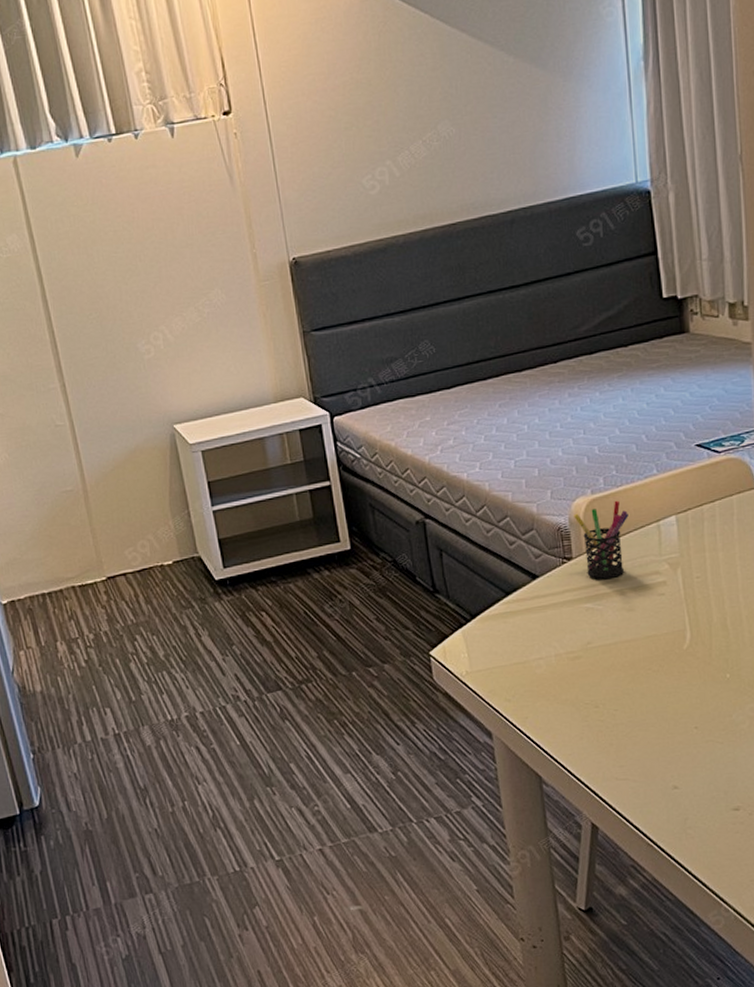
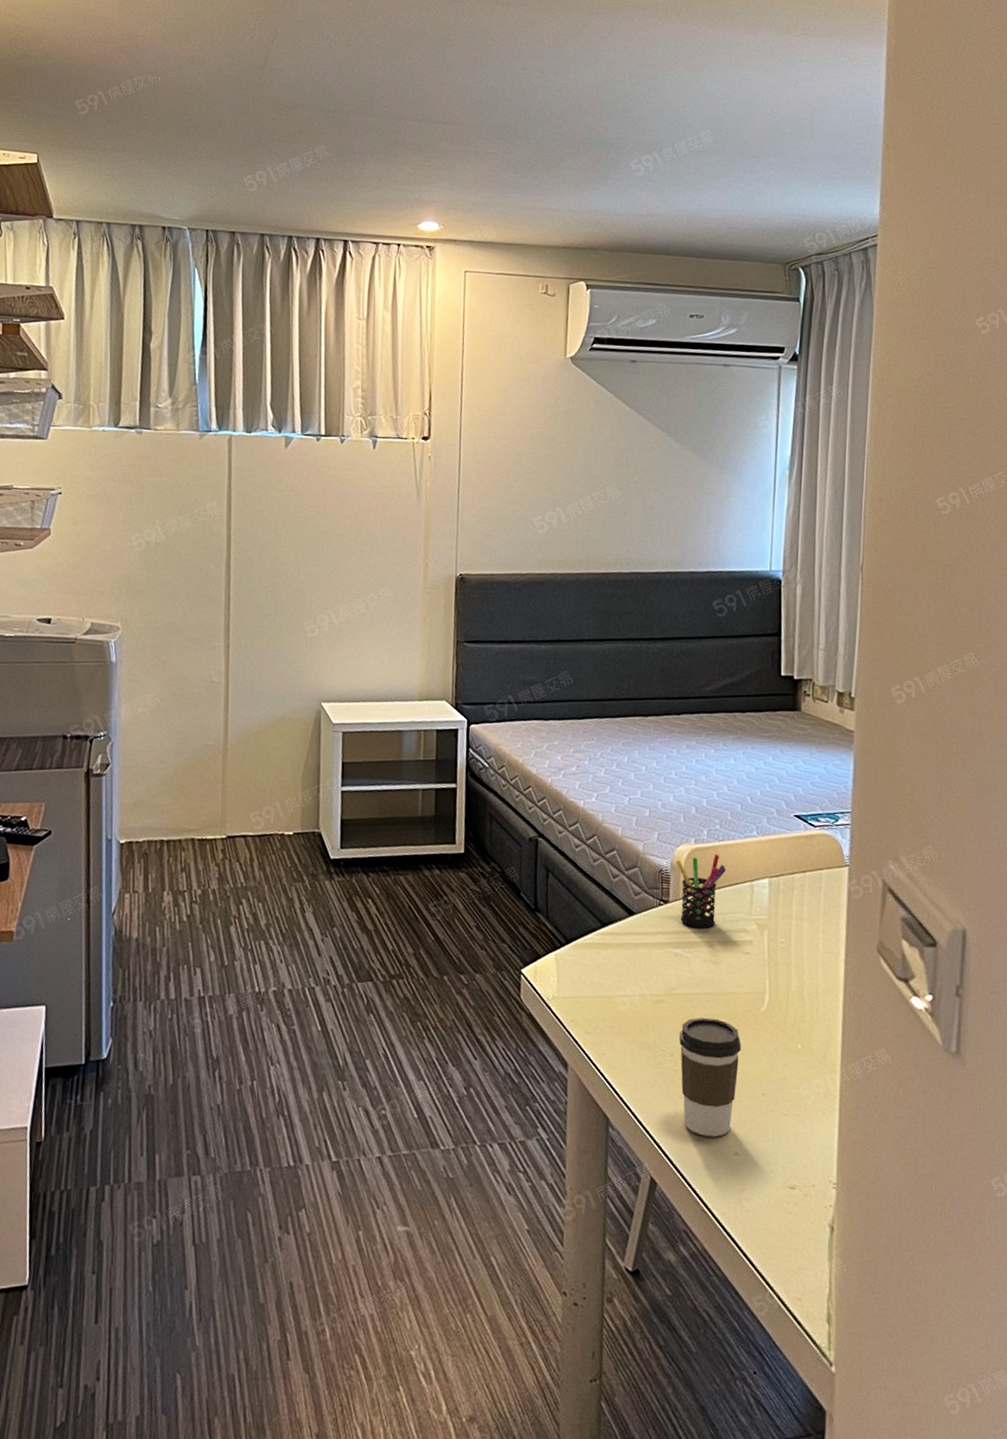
coffee cup: none [601,664,668,777] -> present [678,1017,741,1137]

